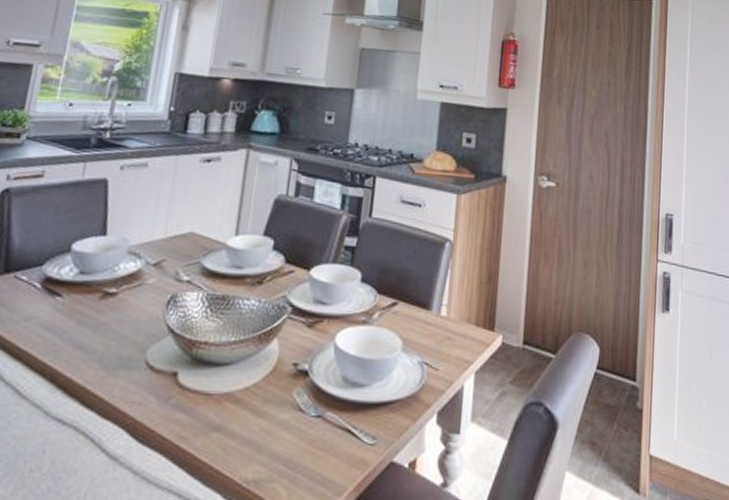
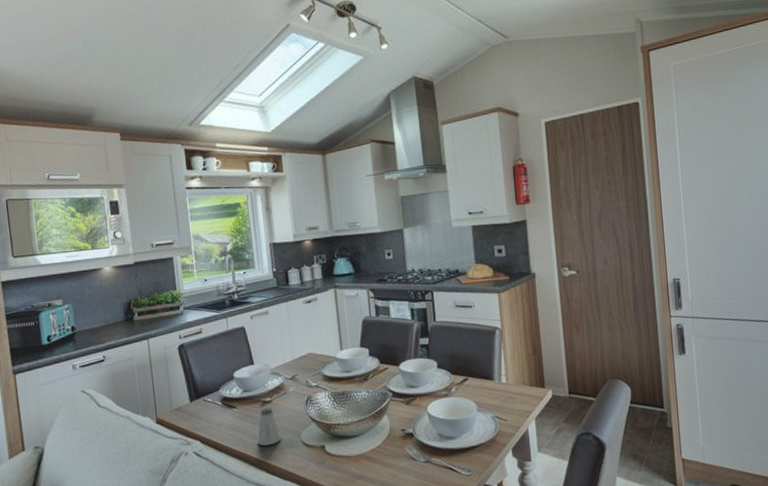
saltshaker: none [79,303,118,362] -> present [257,408,282,446]

